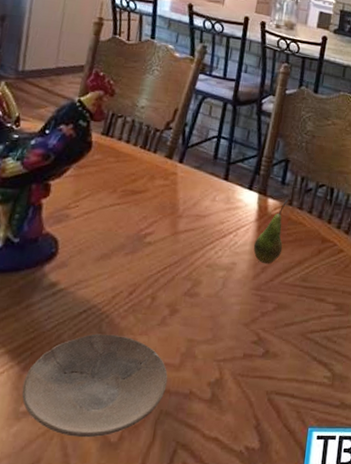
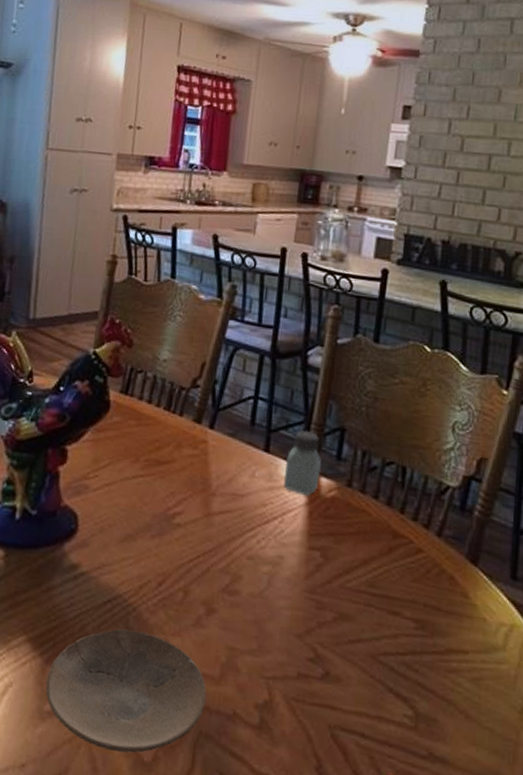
saltshaker: none [238,162,270,213] -> present [283,430,321,496]
fruit: present [253,199,289,264] -> none [305,479,347,561]

